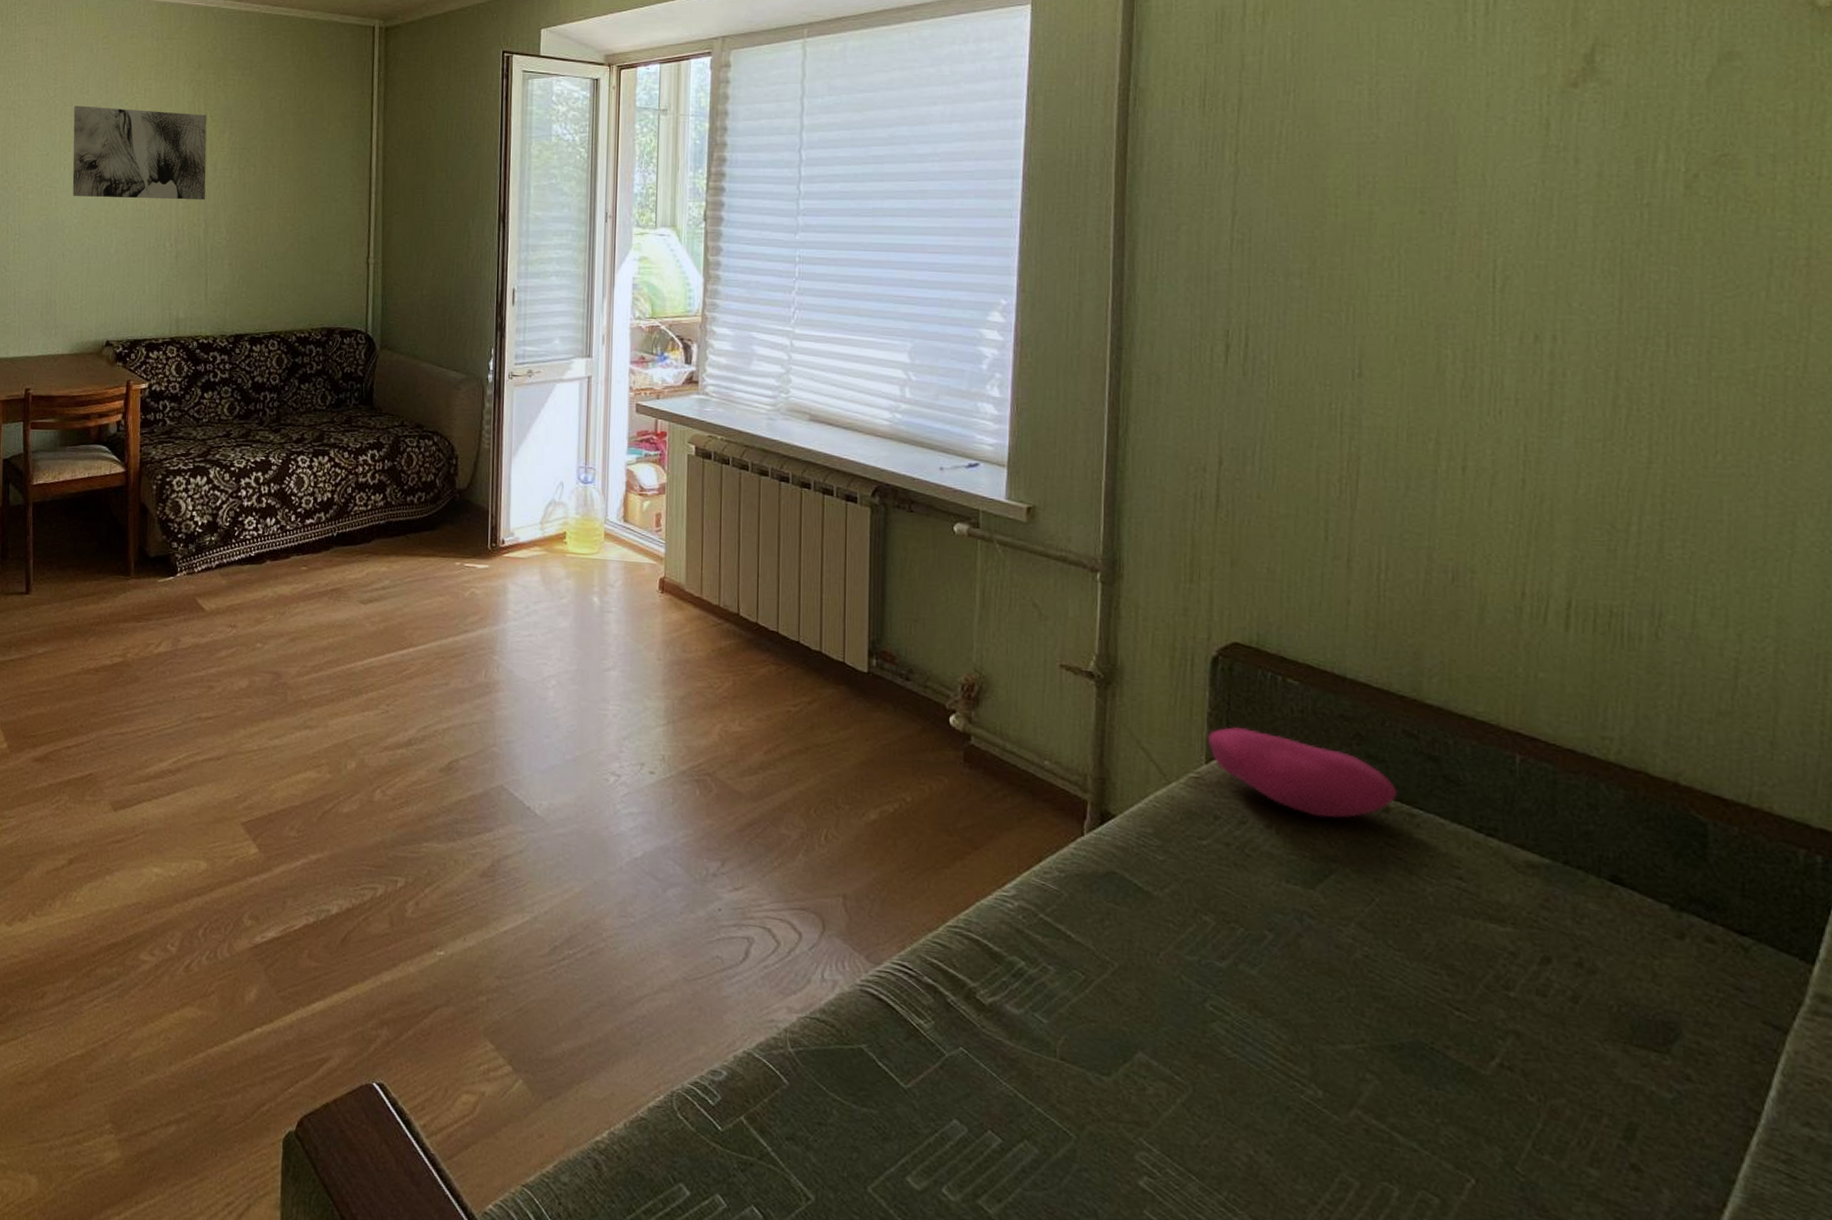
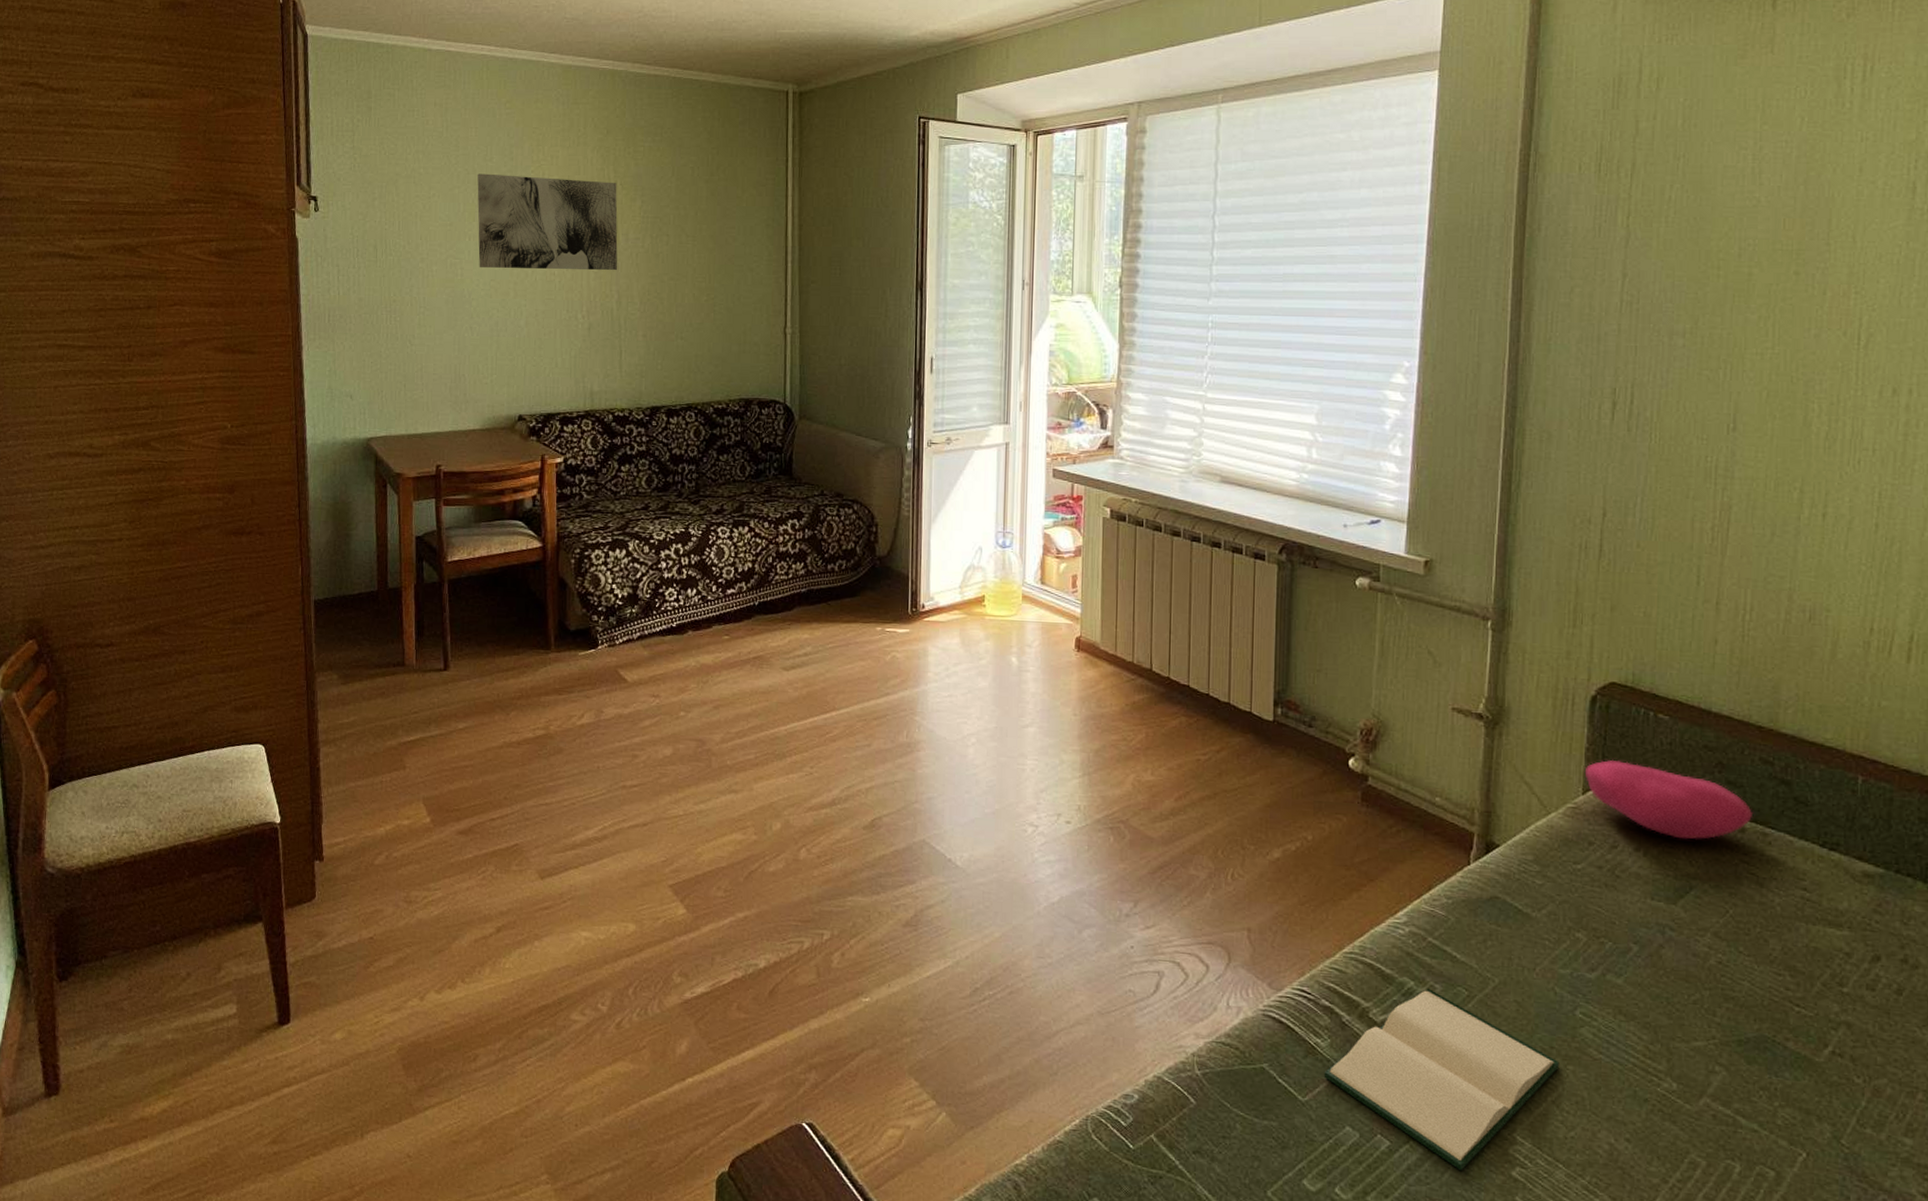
hardback book: none [927,970,1189,1177] -> present [1323,989,1560,1171]

